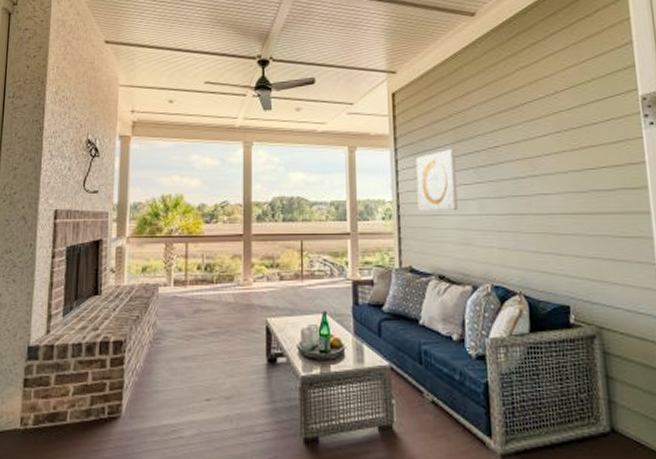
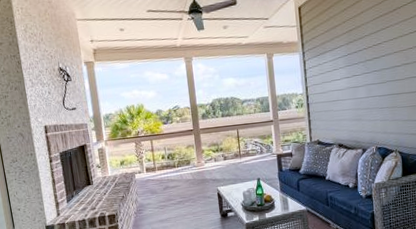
wall art: present [416,148,458,212] -> none [319,48,352,99]

